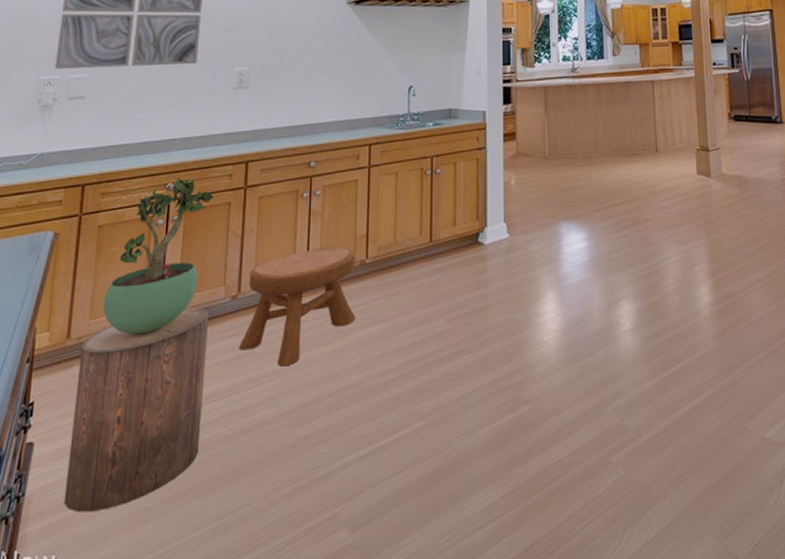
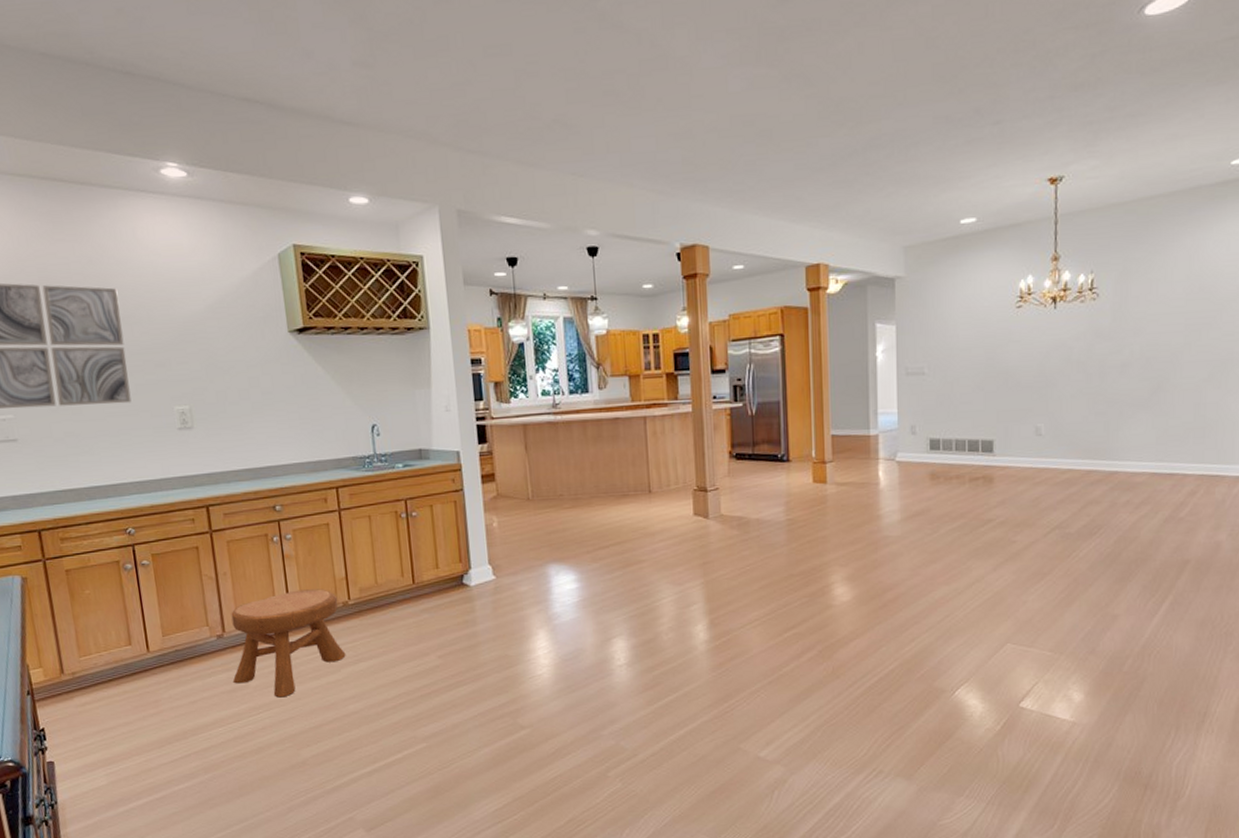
stool: present [64,307,209,513] -> none [77,645,212,817]
potted plant: present [103,177,214,335] -> none [88,522,180,671]

